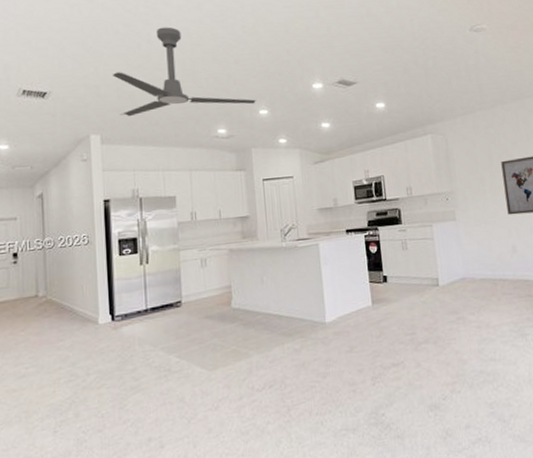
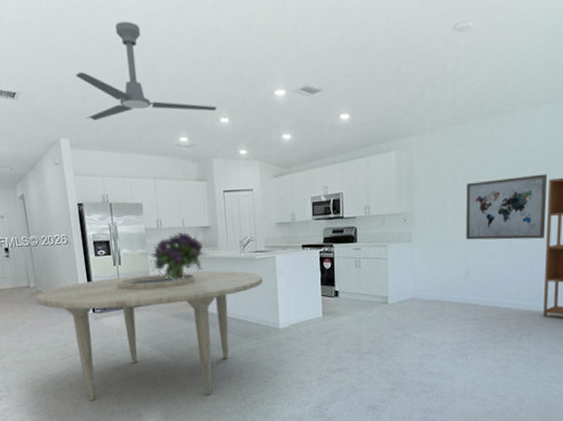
dining table: none [44,261,306,435] -> present [35,270,263,402]
bouquet: none [181,224,247,277] -> present [149,232,209,281]

